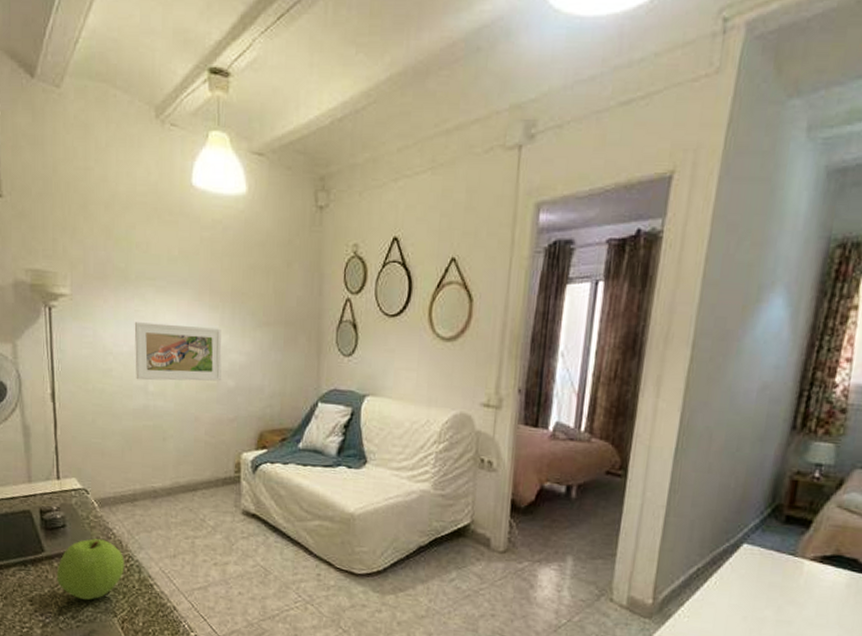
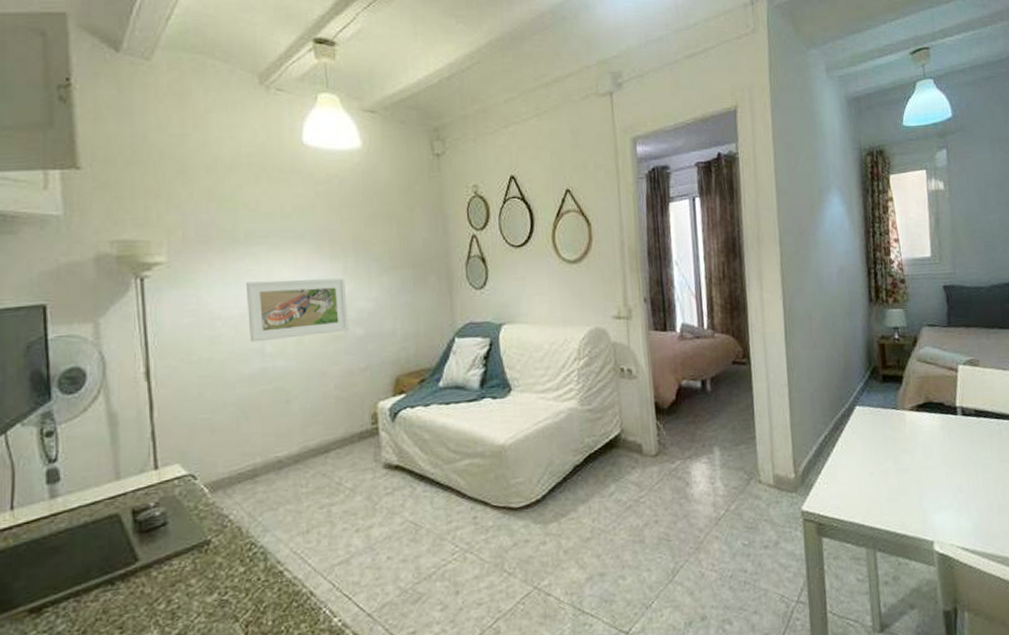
apple: present [56,538,125,600] -> none [155,530,246,610]

